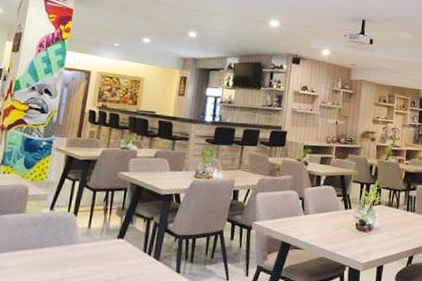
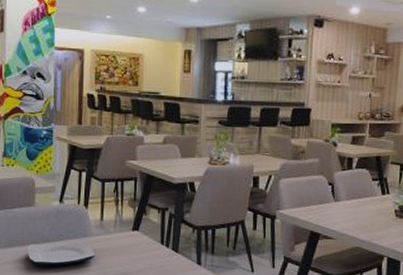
plate: none [11,247,79,273] -> present [28,240,96,266]

